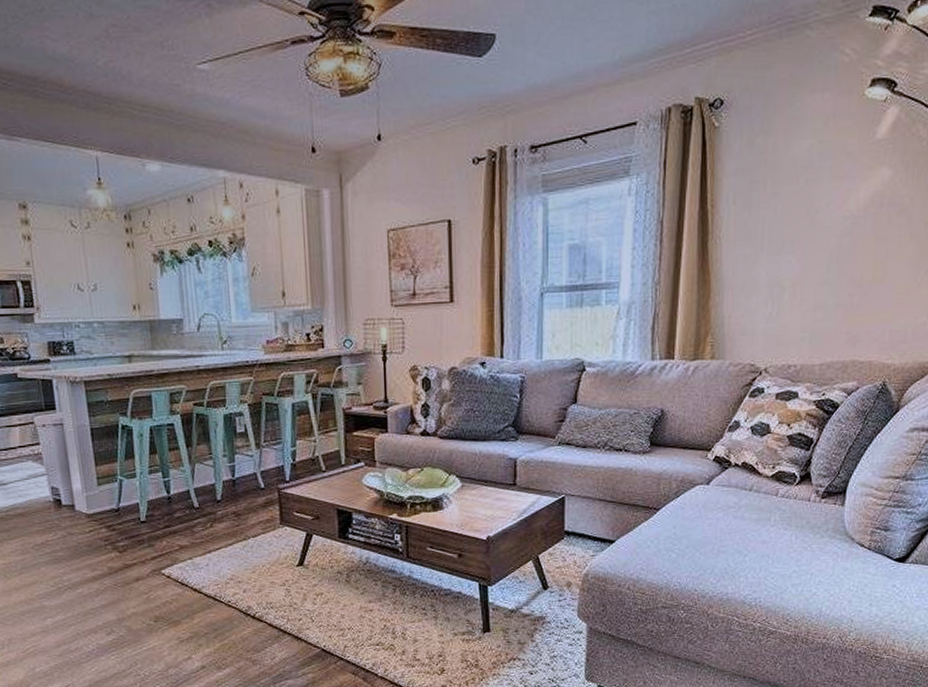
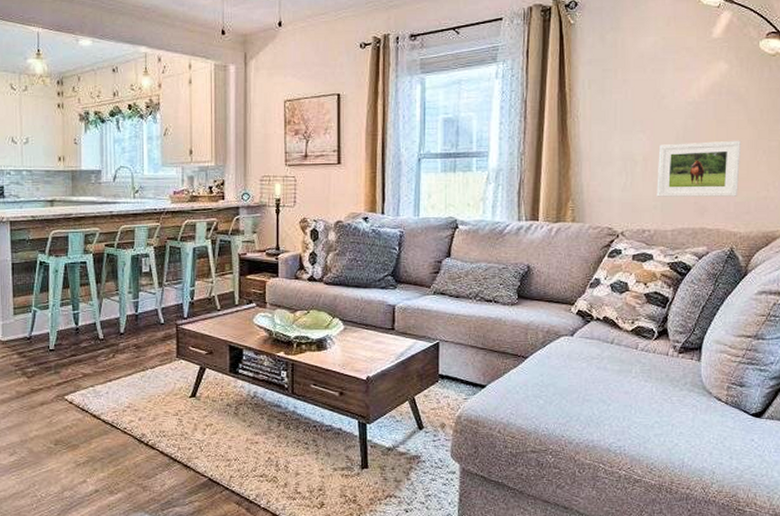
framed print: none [805,259,901,328] -> present [656,140,741,197]

